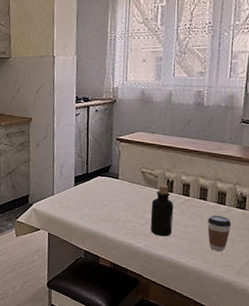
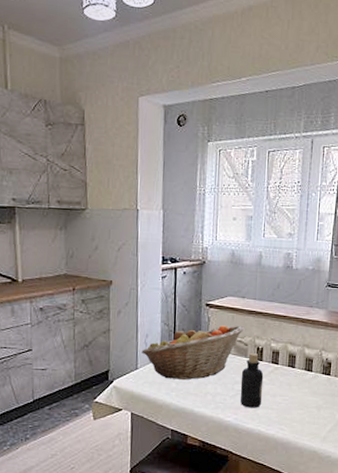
fruit basket: none [57,158,154,207] -> present [141,325,244,380]
coffee cup: present [207,215,232,252] -> none [295,383,318,420]

